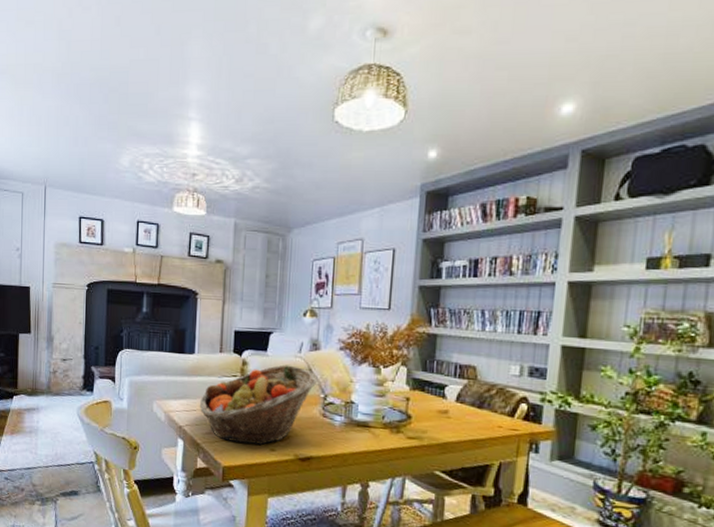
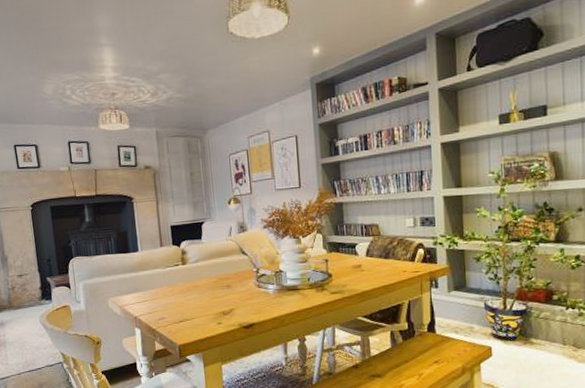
fruit basket: present [199,364,318,446] -> none [149,248,249,323]

